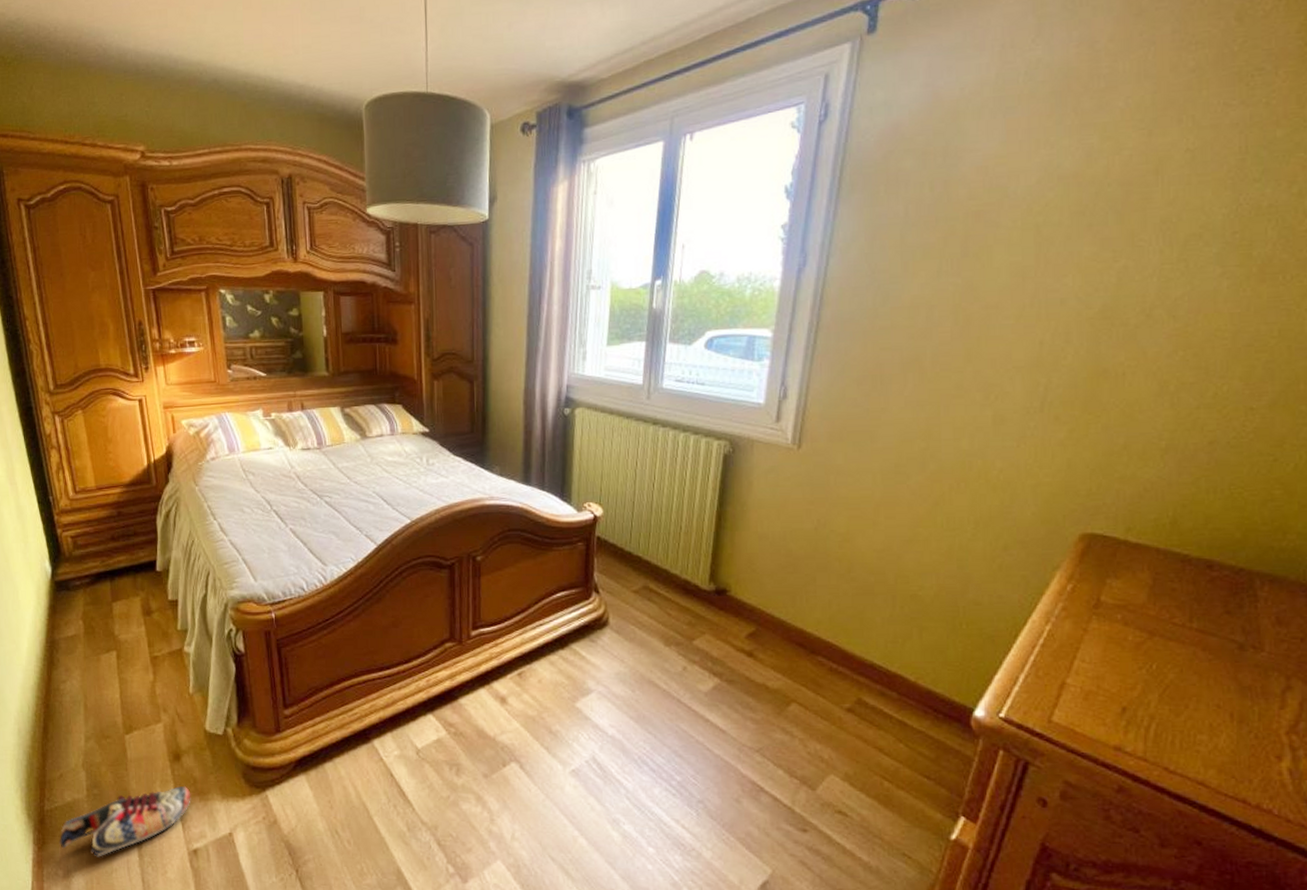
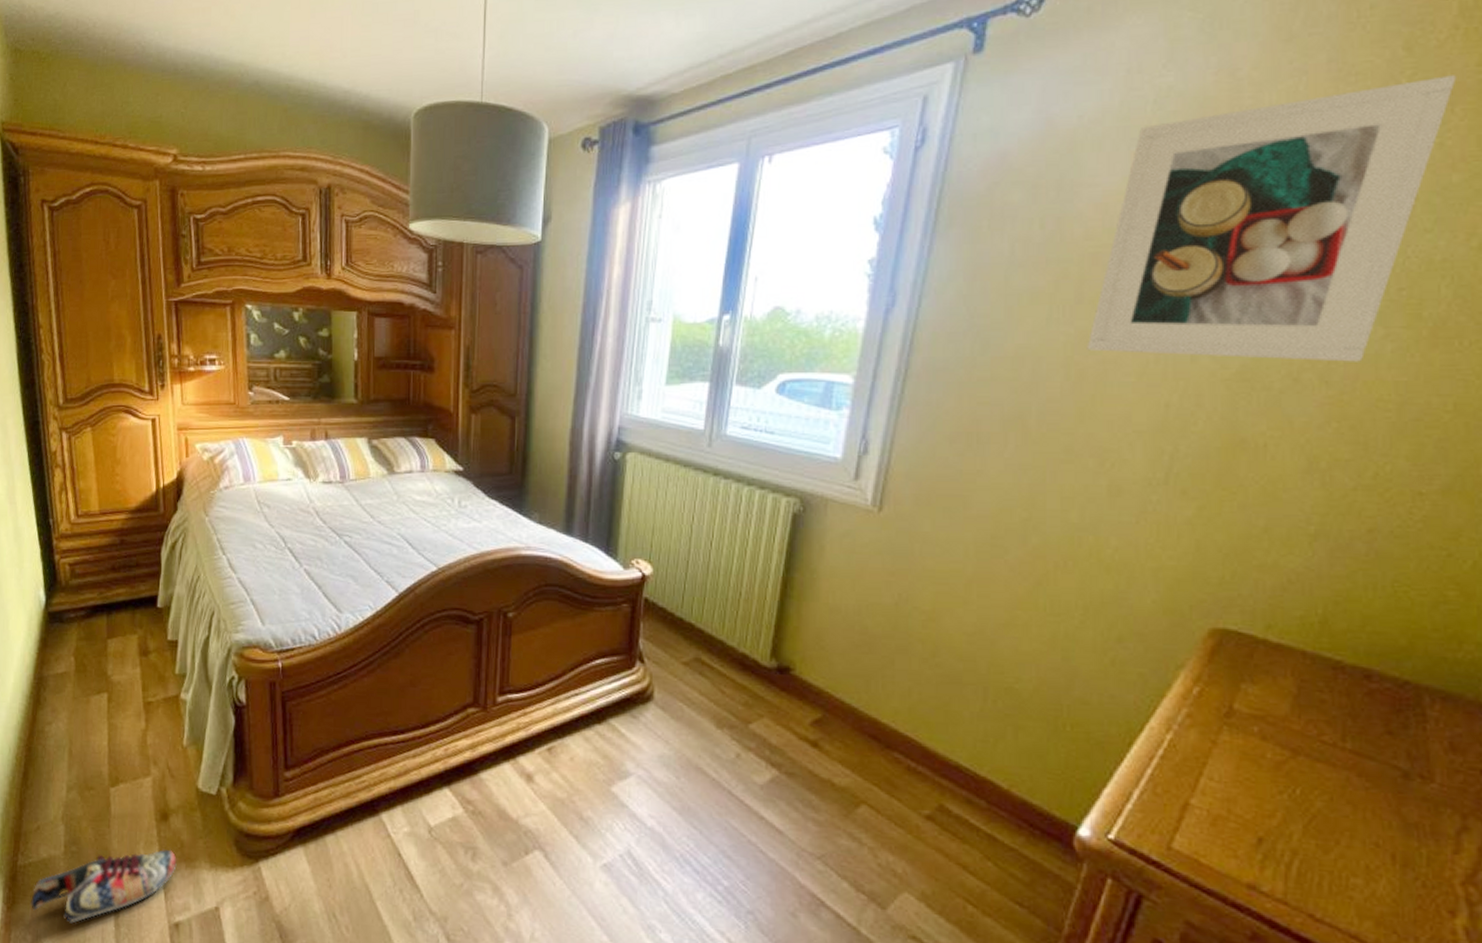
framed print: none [972,41,1280,299] -> present [1087,75,1457,362]

